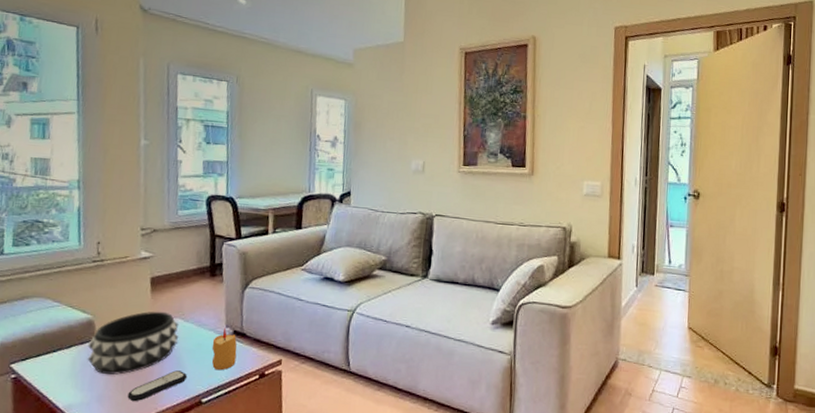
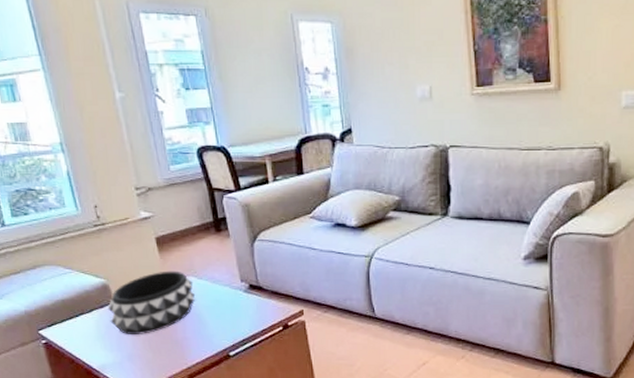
remote control: present [127,370,188,402] -> none [156,327,211,359]
candle: present [211,327,237,371] -> none [230,282,257,325]

